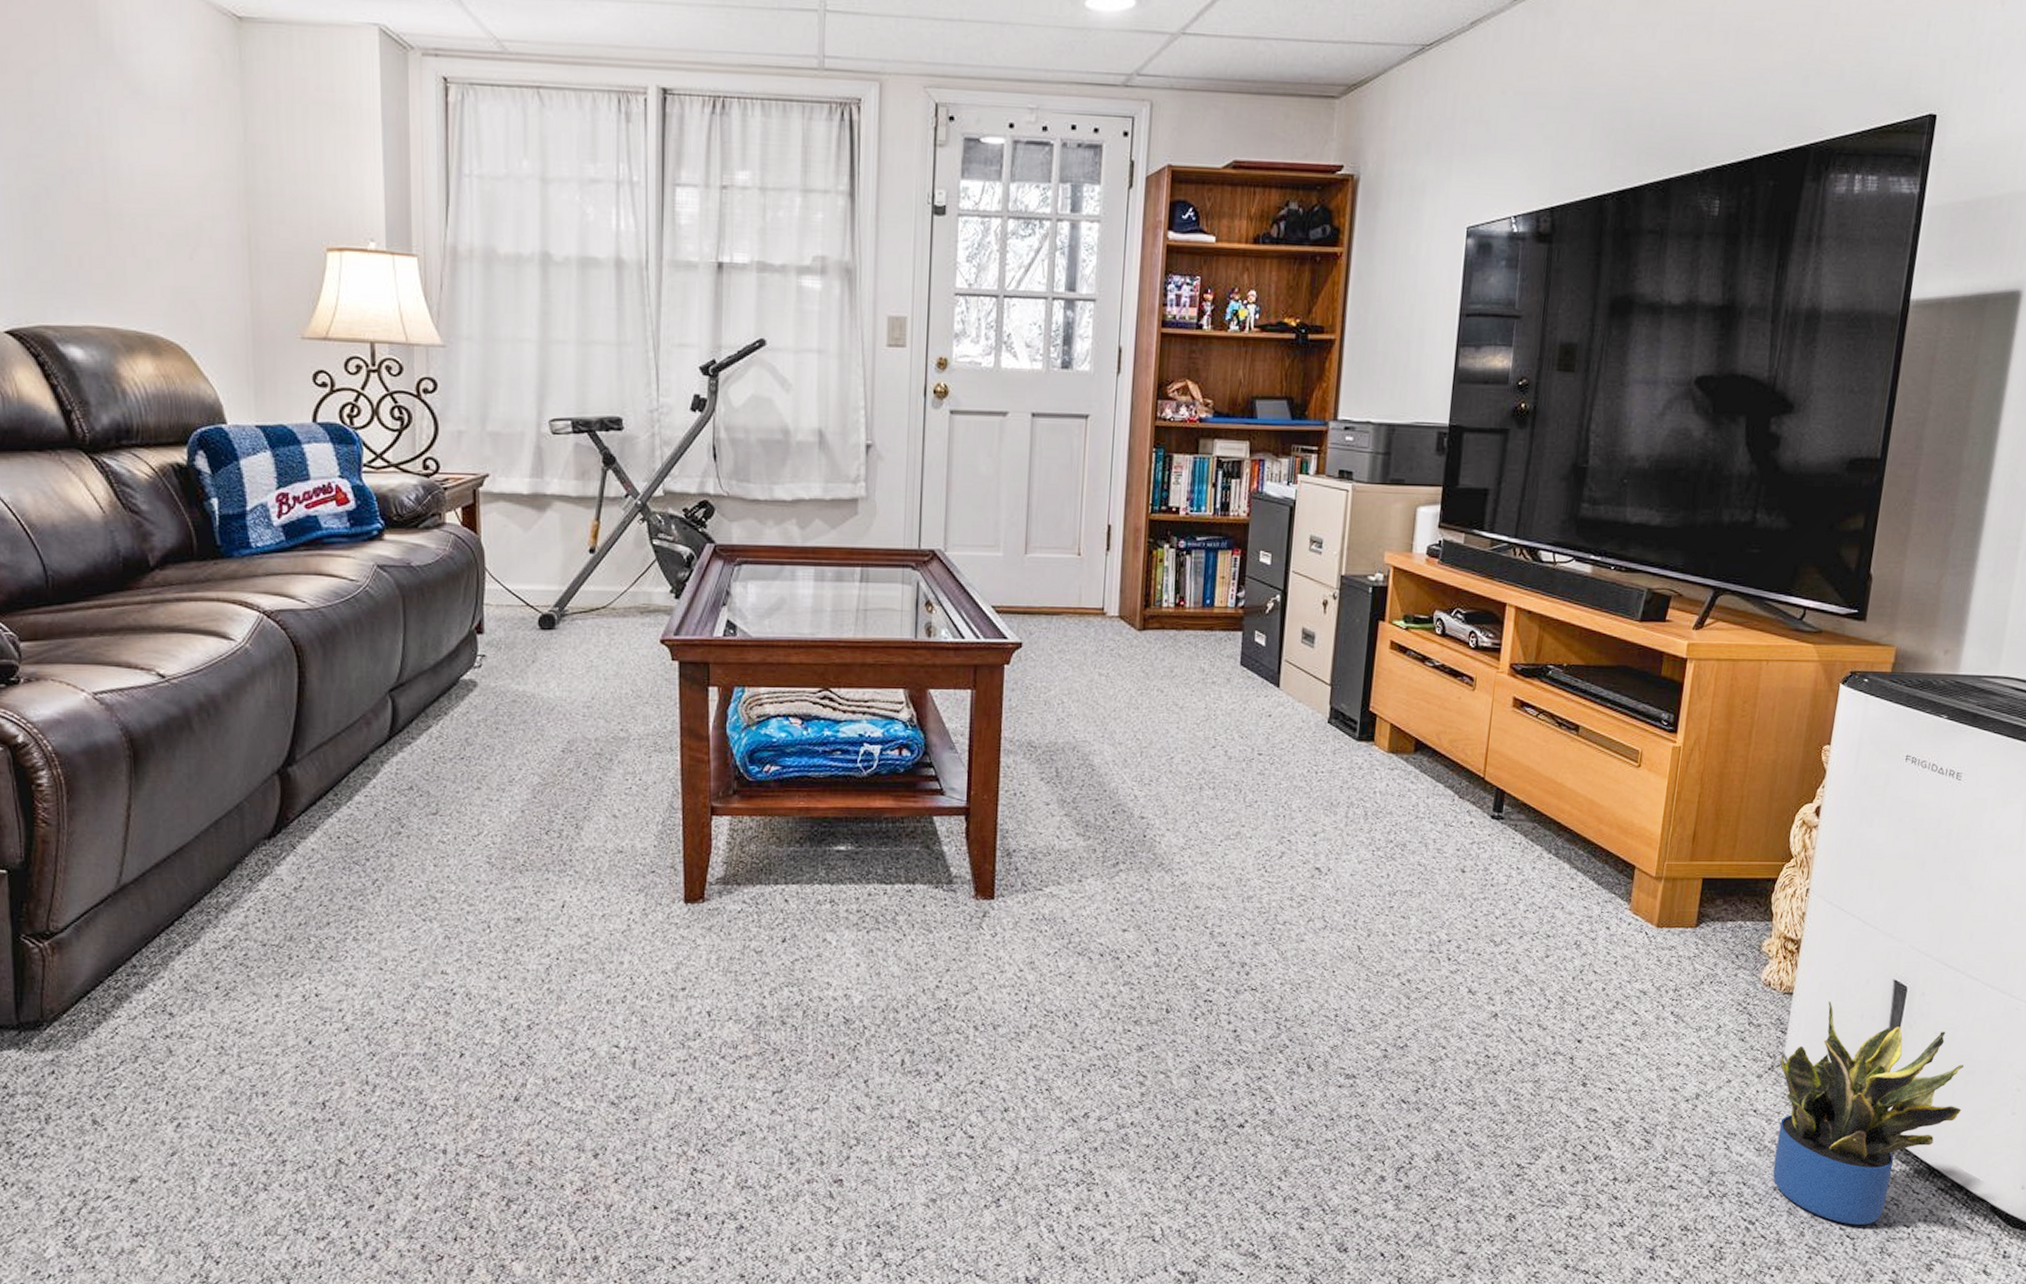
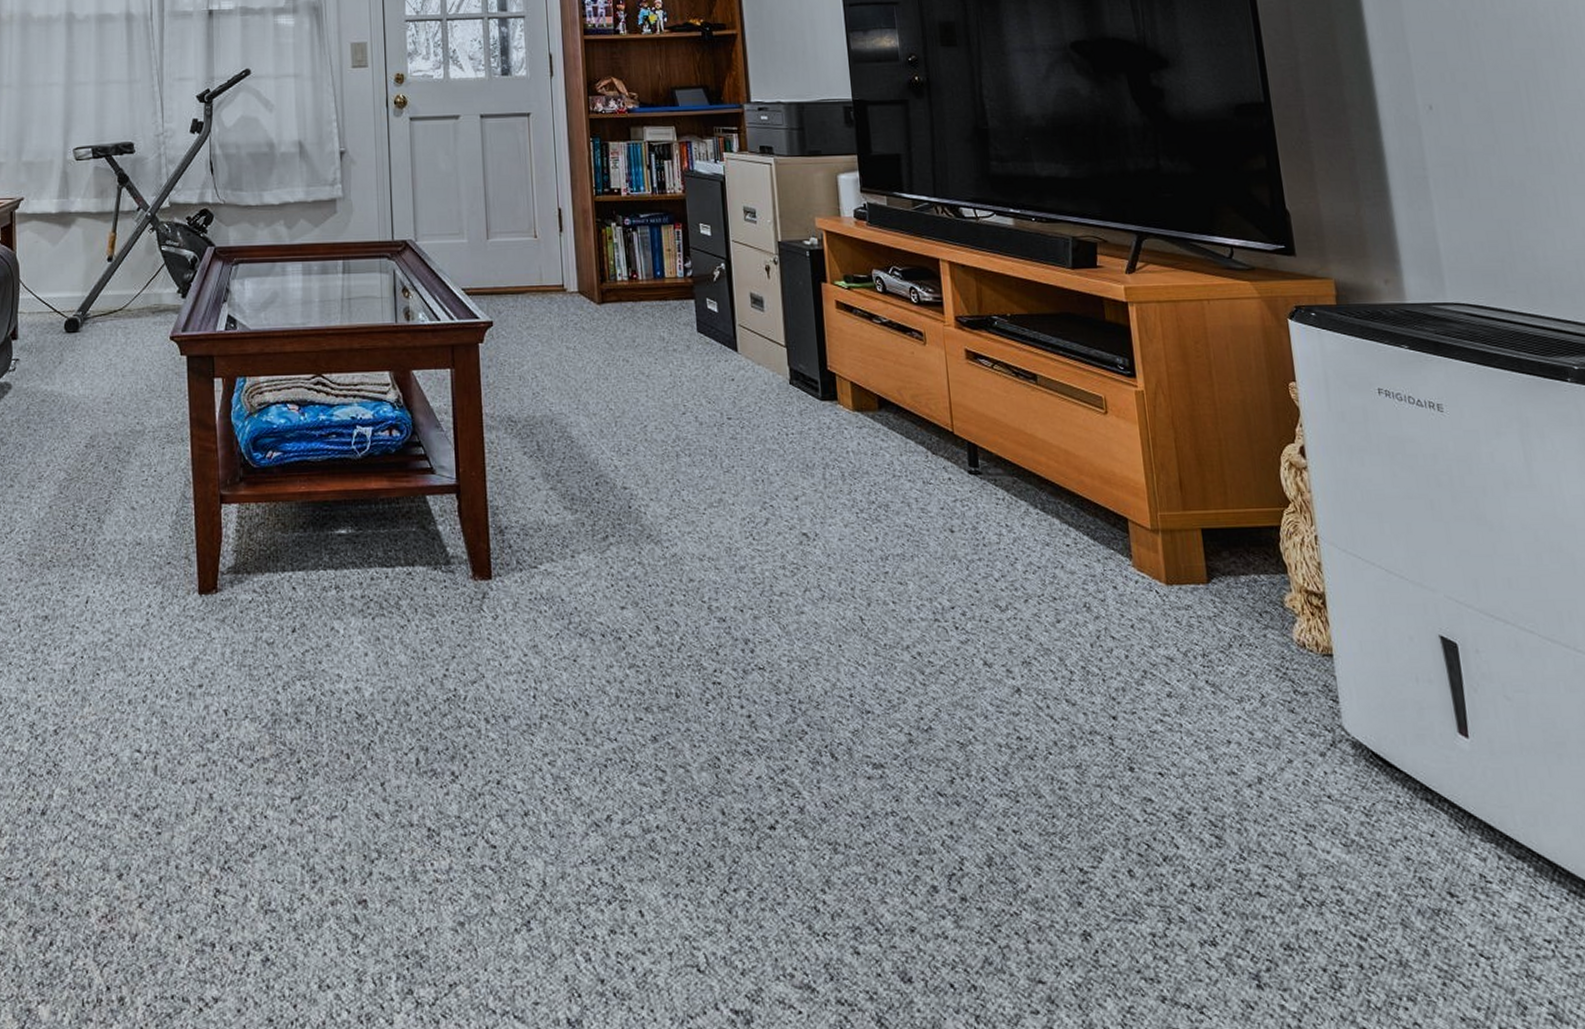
potted plant: present [1772,1002,1965,1225] -> none [1340,663,1565,940]

